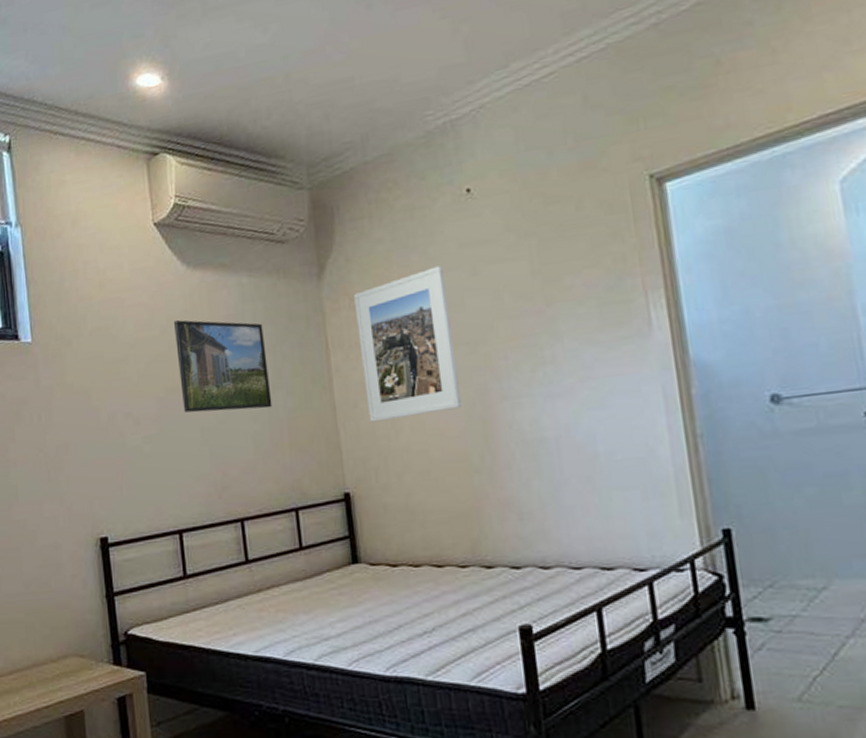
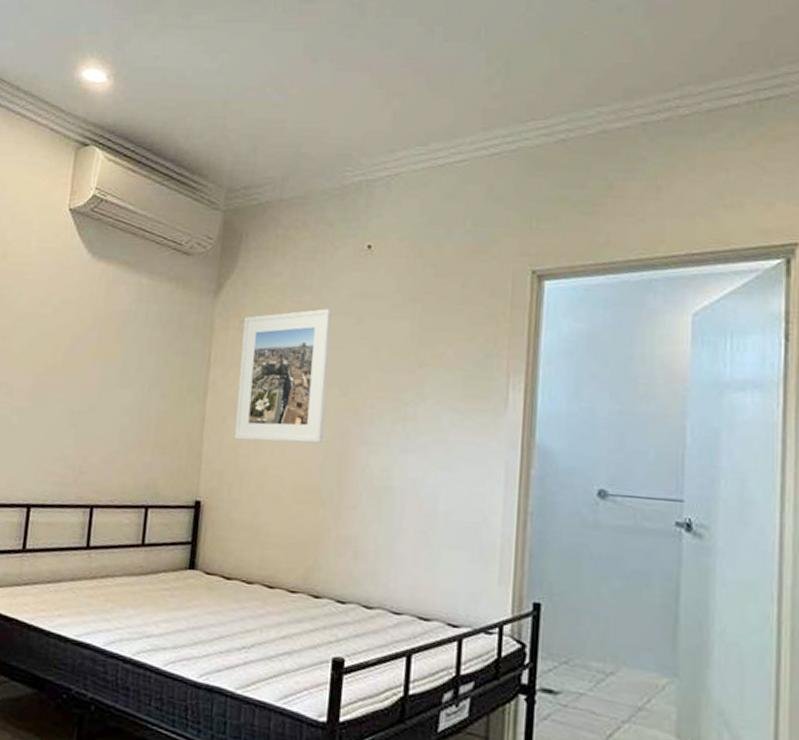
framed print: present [174,320,272,413] -> none [58,305,153,406]

